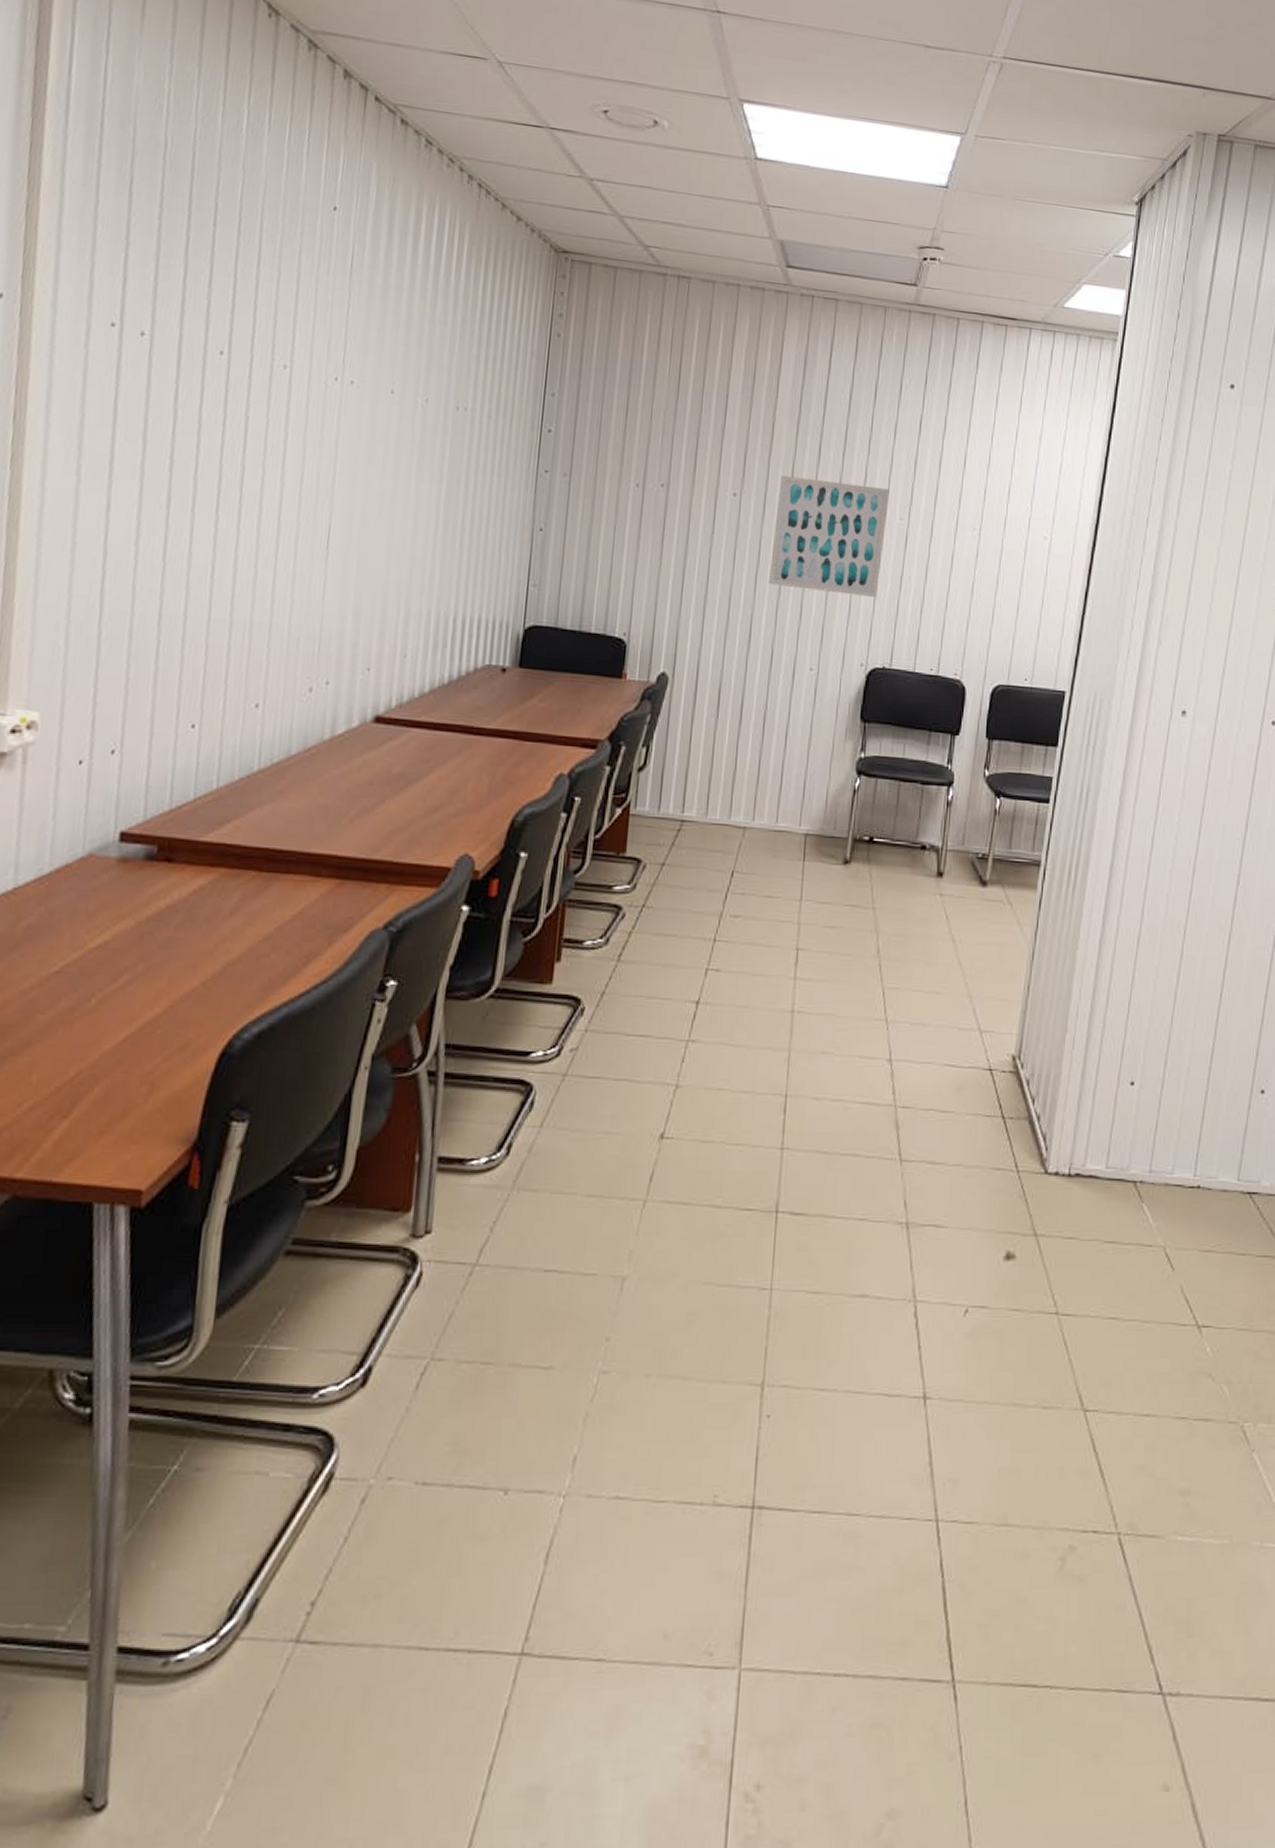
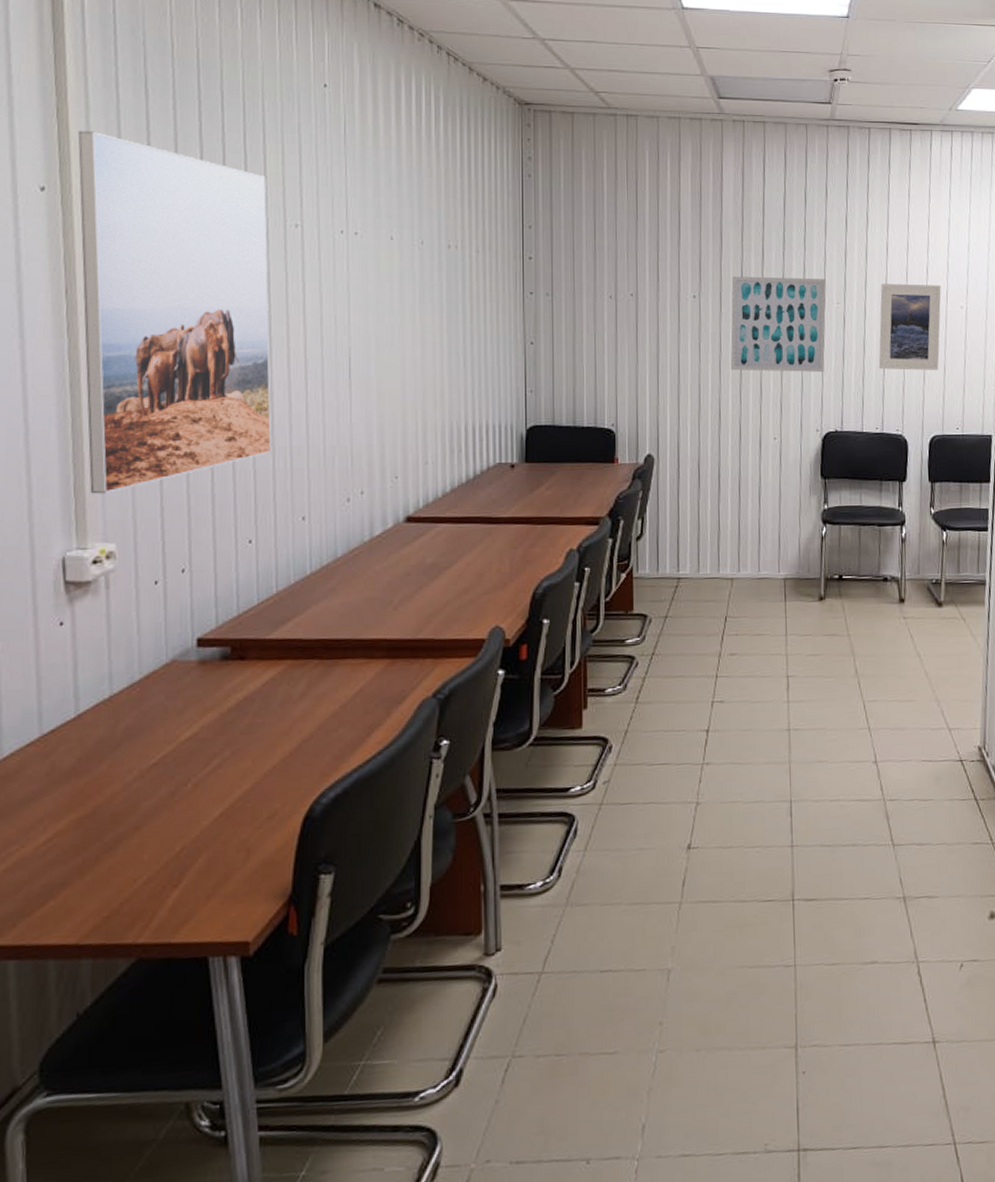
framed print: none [16,233,257,654] -> present [77,131,272,494]
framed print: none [940,501,1024,609] -> present [878,284,941,370]

